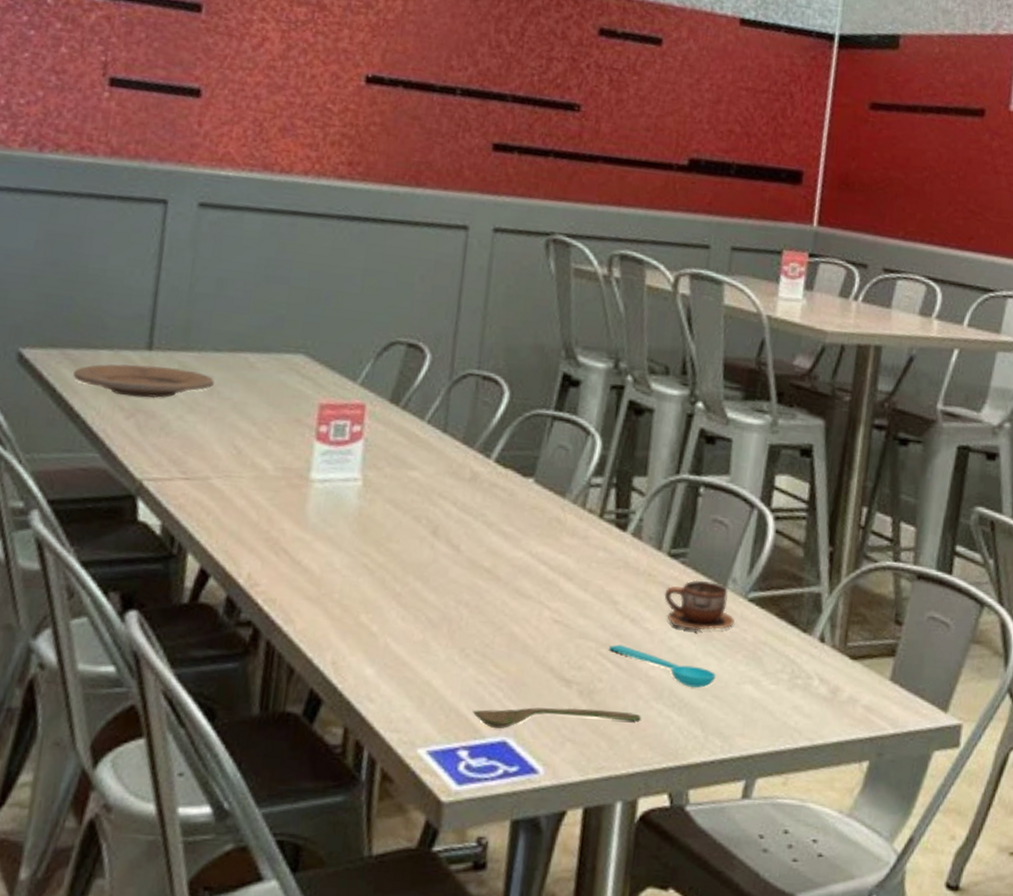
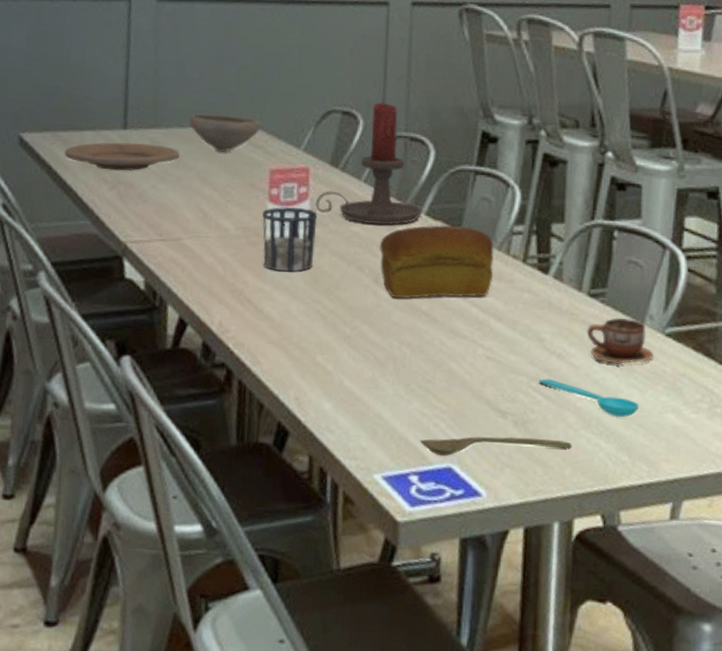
bowl: none [228,337,313,382] -> present [190,113,262,152]
cup: none [304,446,372,521] -> present [262,207,318,272]
candle holder: none [369,335,492,472] -> present [315,101,423,225]
bread: none [440,473,569,554] -> present [380,224,494,299]

